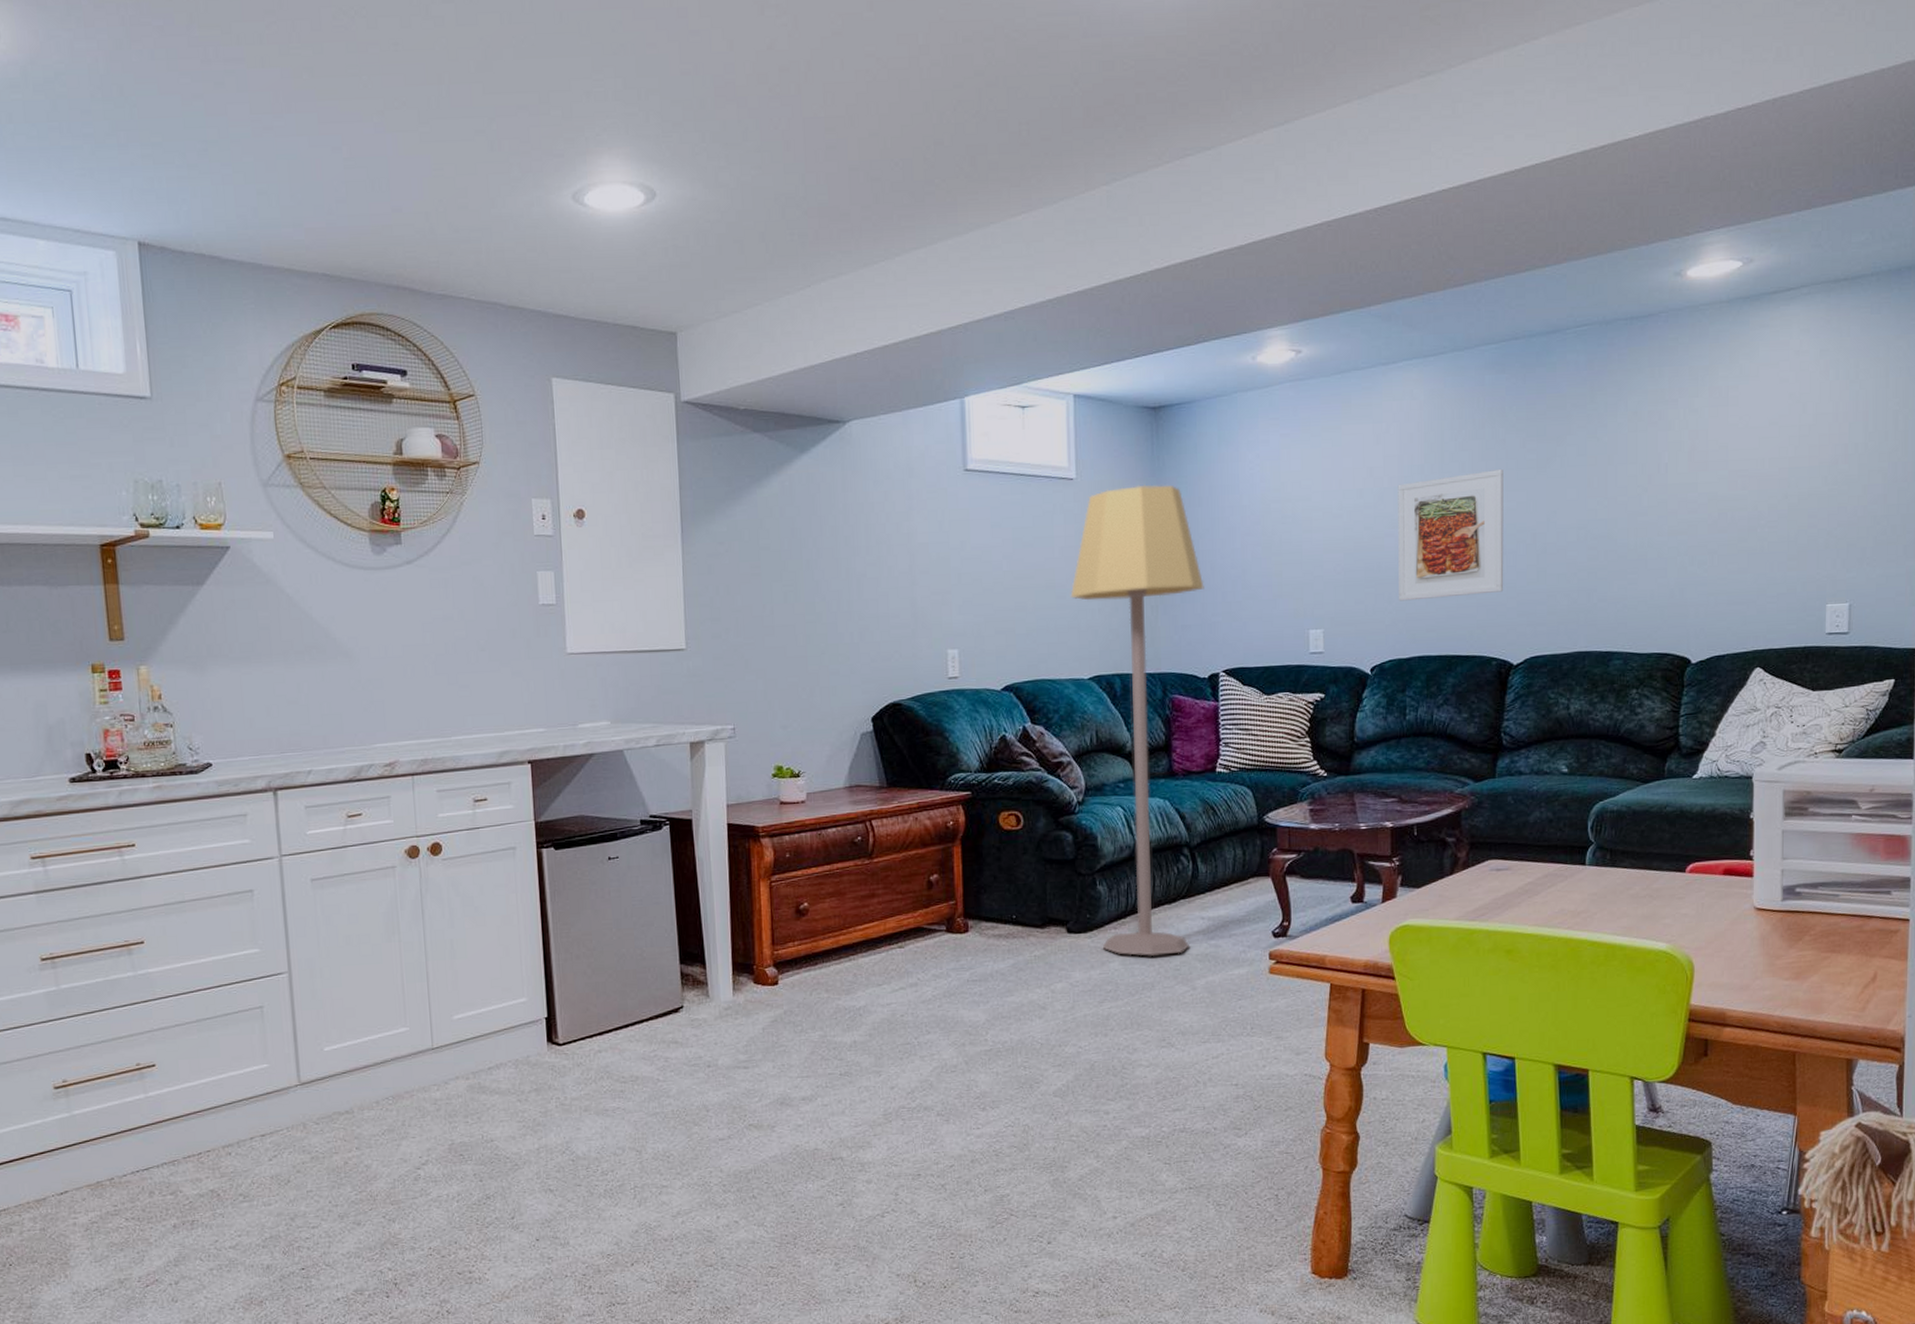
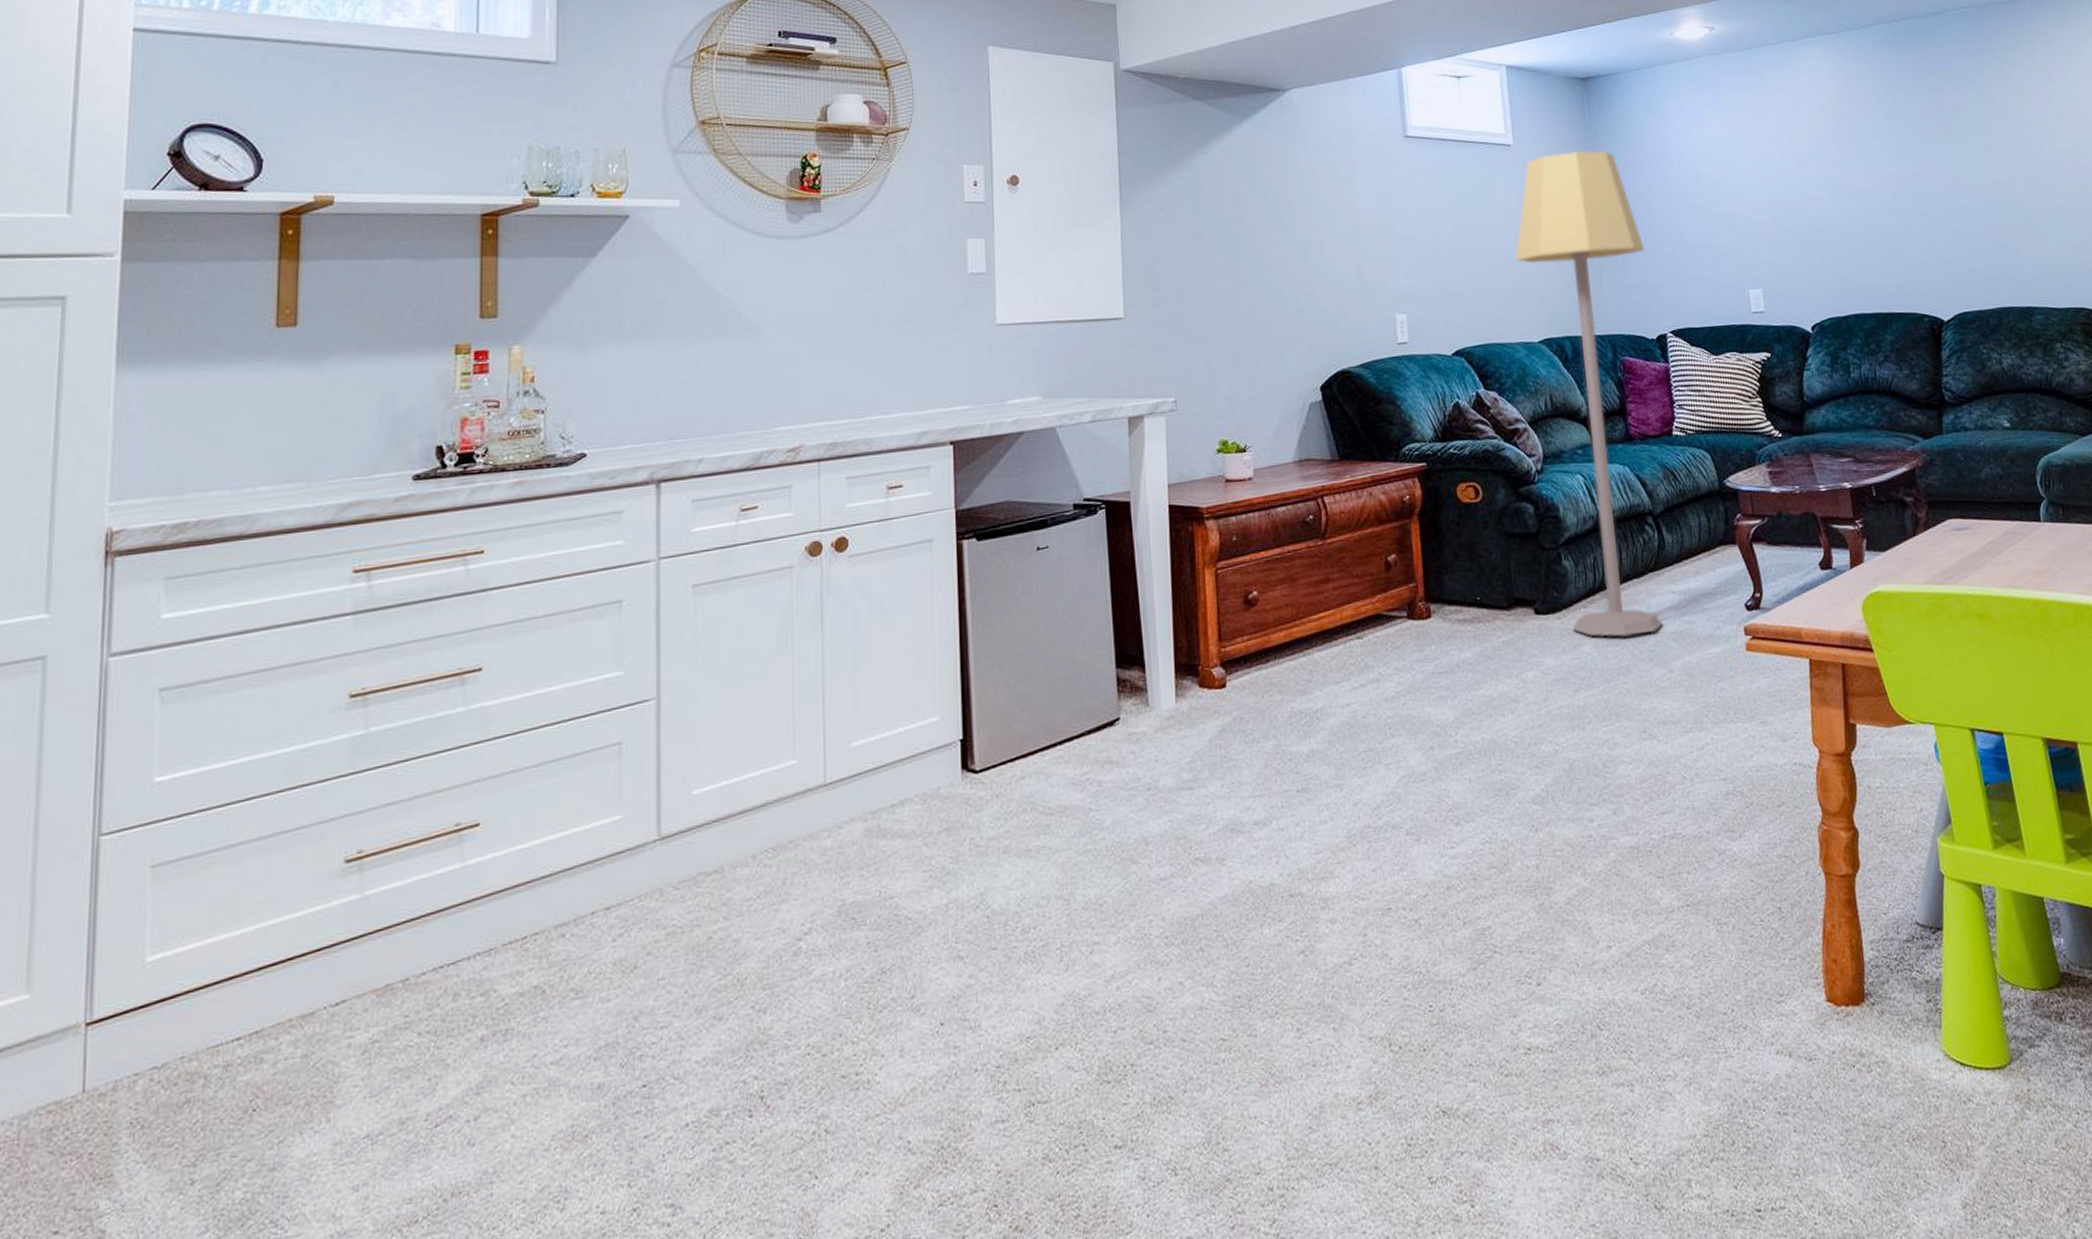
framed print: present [1398,469,1504,601] -> none [1816,136,1926,261]

